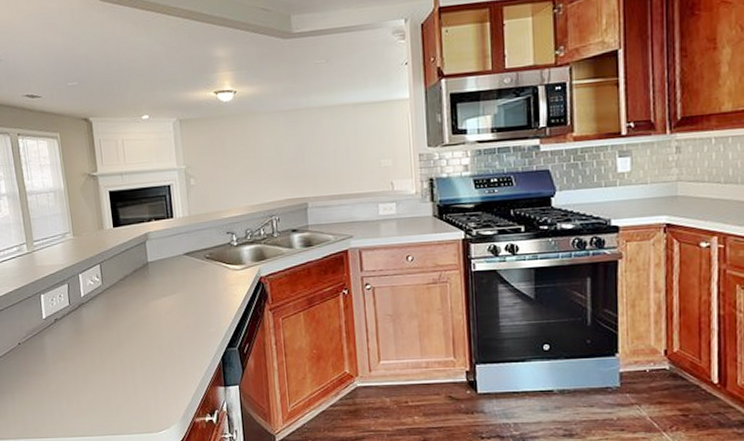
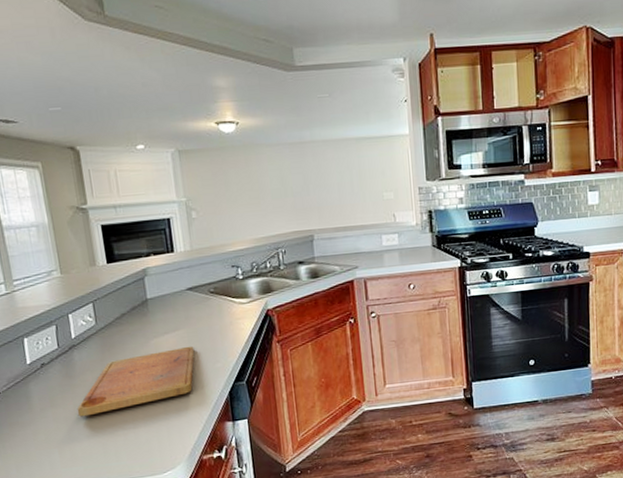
cutting board: none [83,309,190,371] -> present [76,346,195,417]

